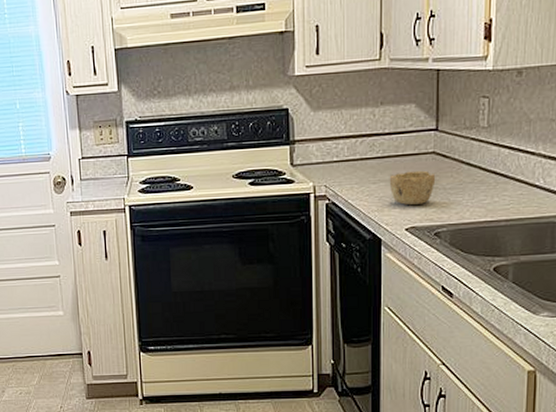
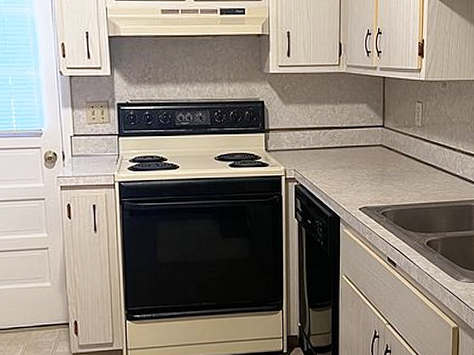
bowl: present [389,170,436,206] -> none [346,159,383,189]

